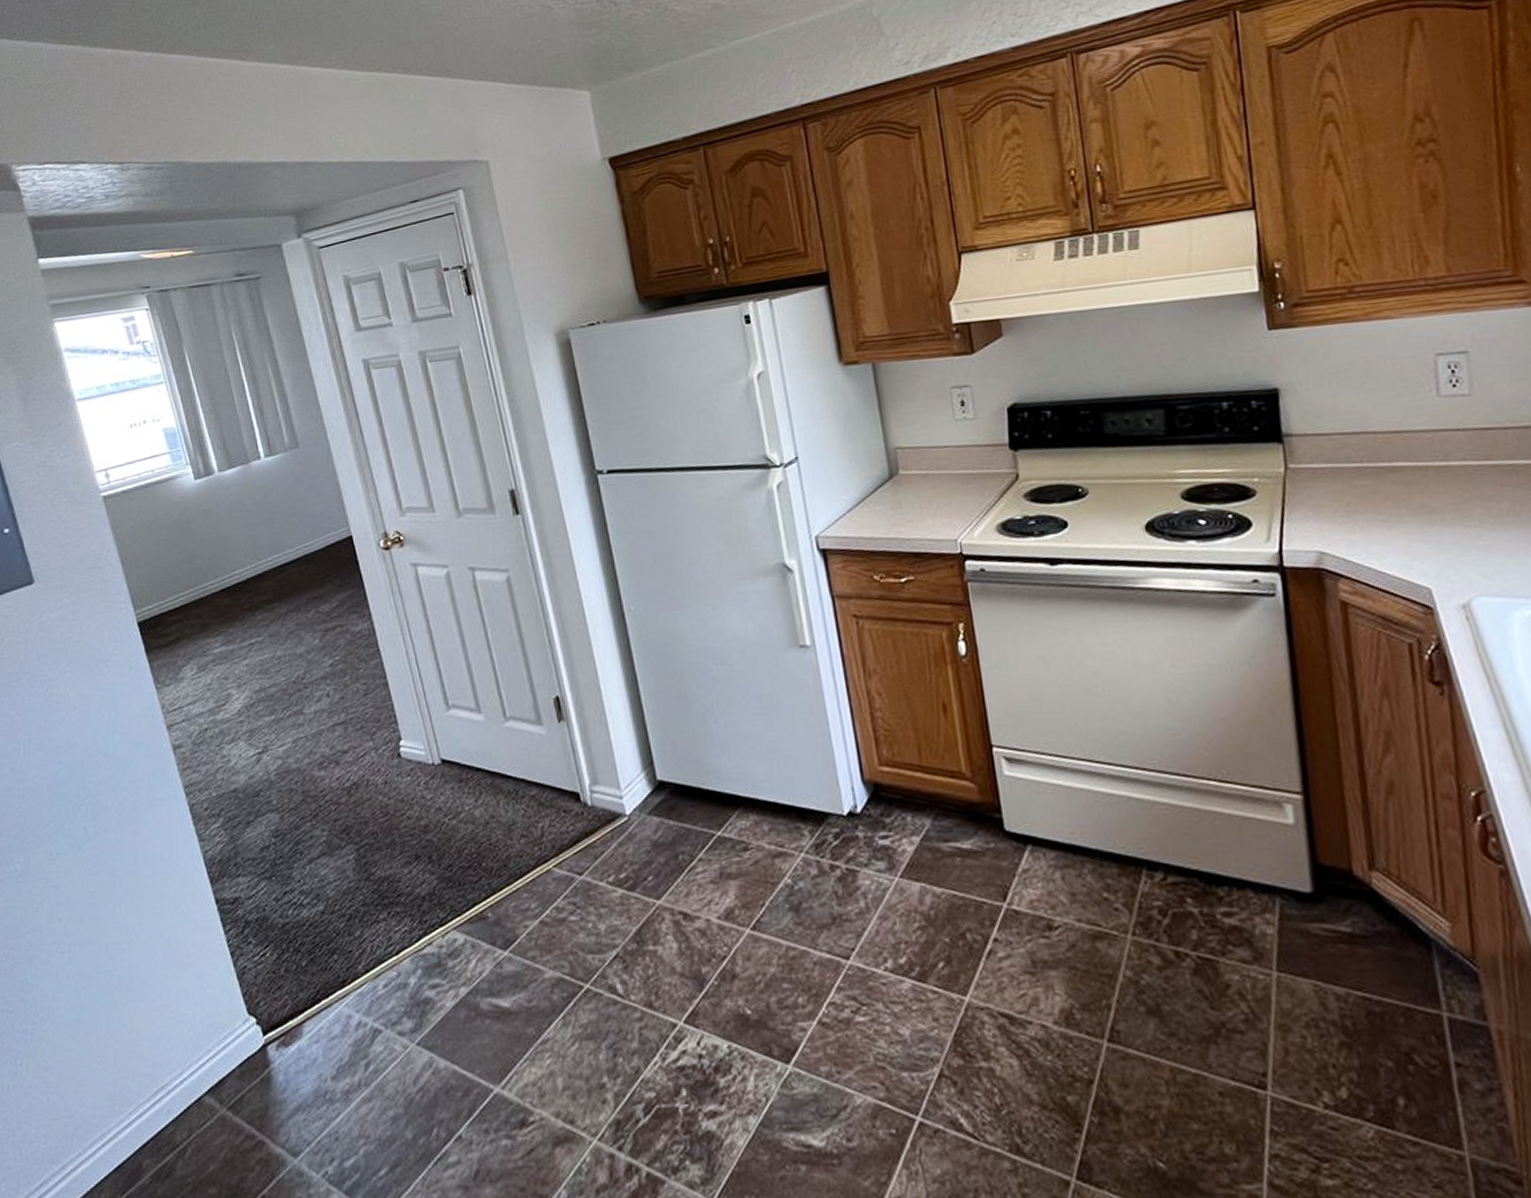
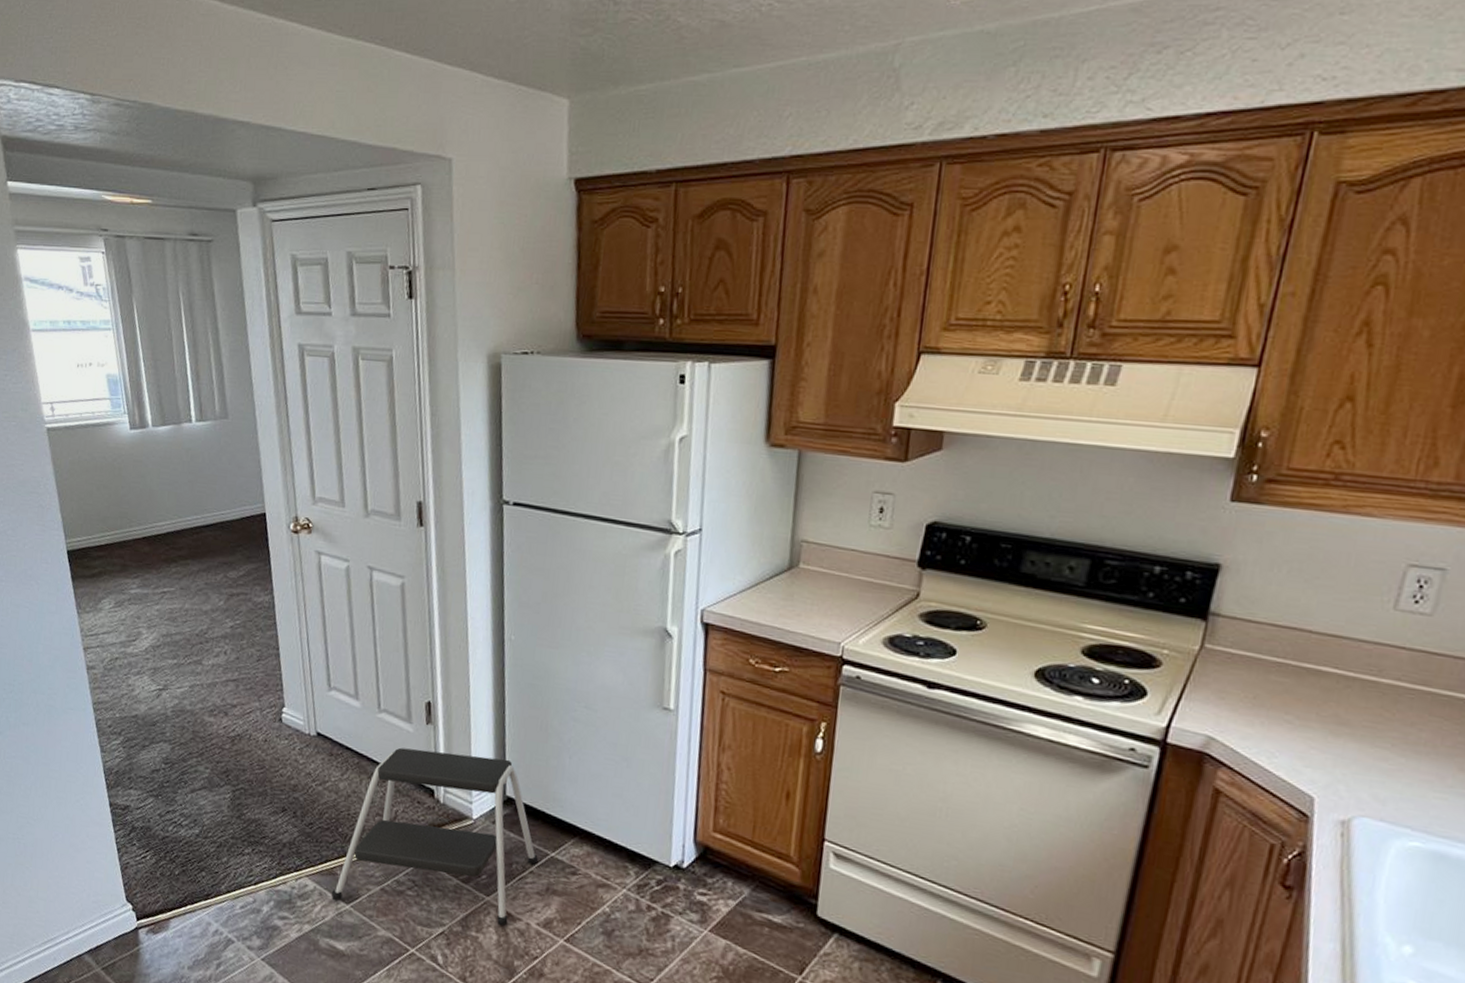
step stool: none [484,739,704,950] -> present [331,747,538,927]

